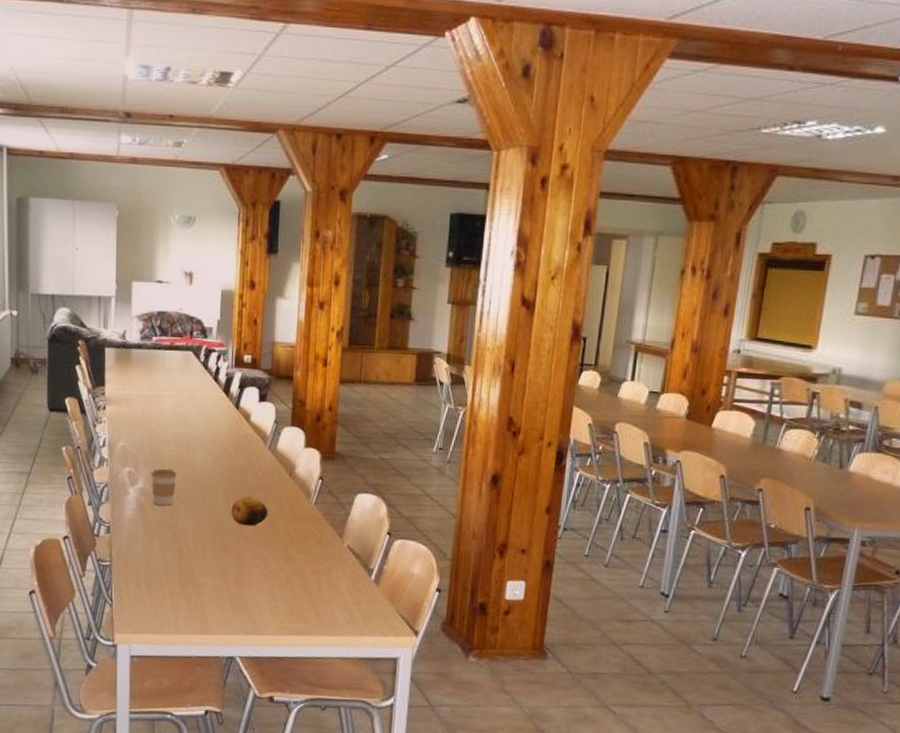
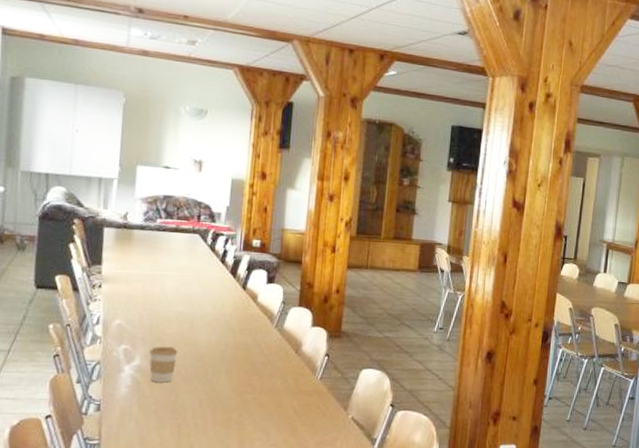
fruit: present [231,496,268,526] -> none [234,372,273,401]

